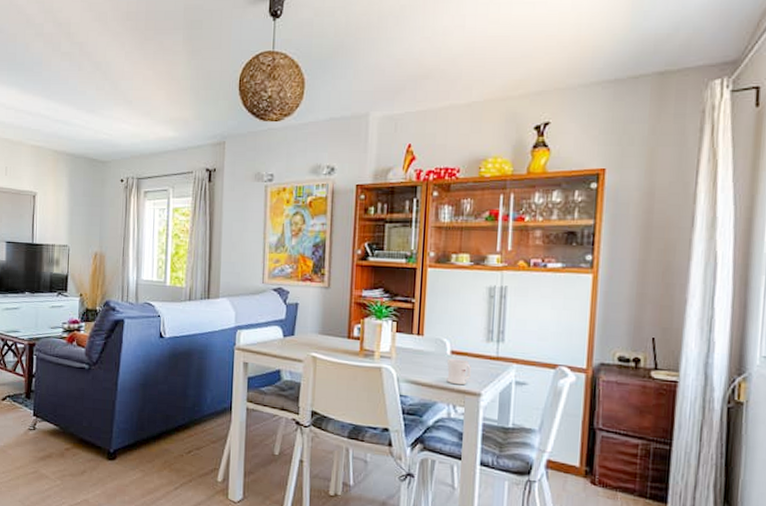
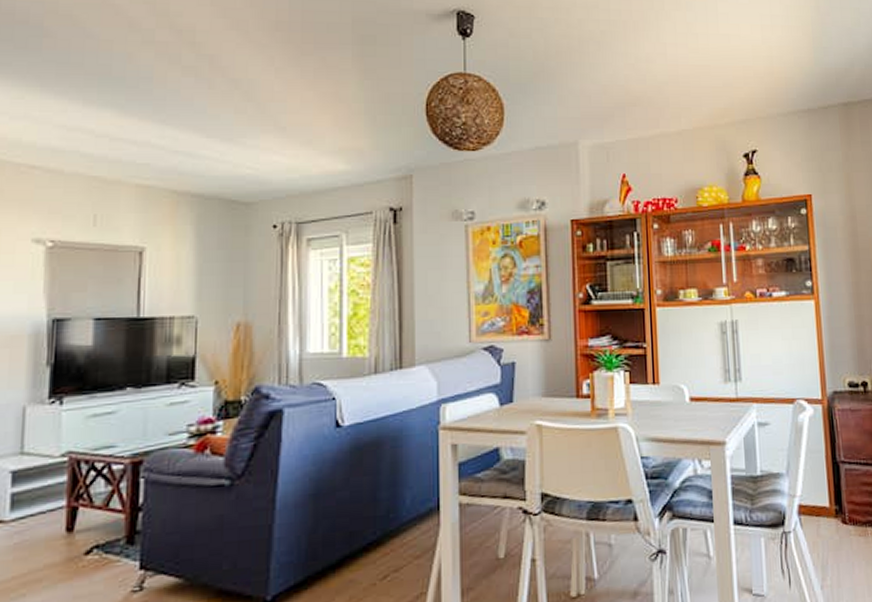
mug: present [446,358,471,386] -> none [686,405,713,436]

